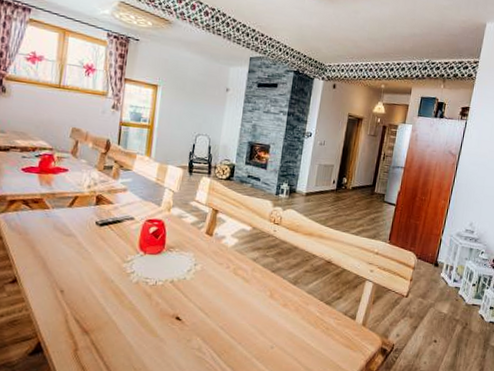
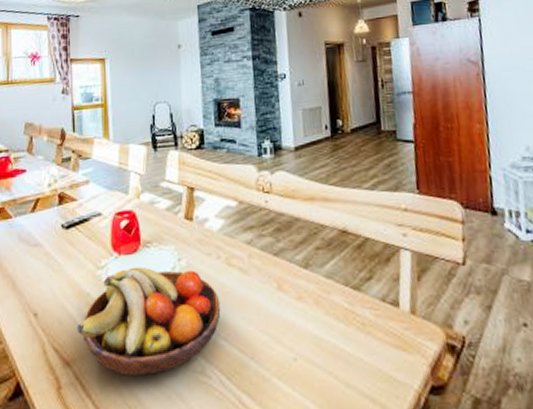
fruit bowl: none [98,265,223,347] -> present [76,267,221,376]

